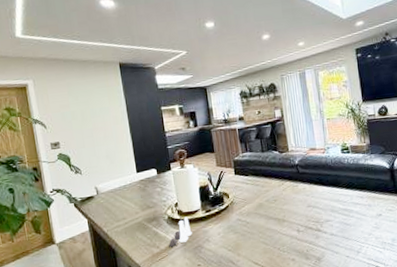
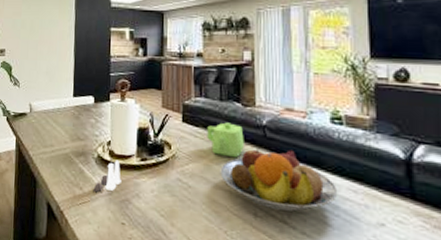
teapot: none [255,167,284,194] -> present [207,122,244,158]
fruit bowl: none [269,178,351,224] -> present [220,145,338,212]

